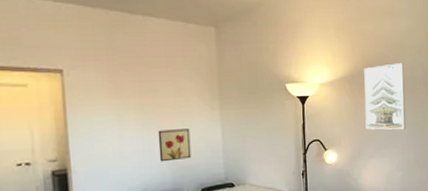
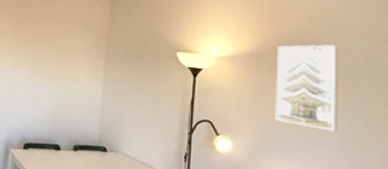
wall art: present [157,128,192,162] -> none [41,79,73,112]

